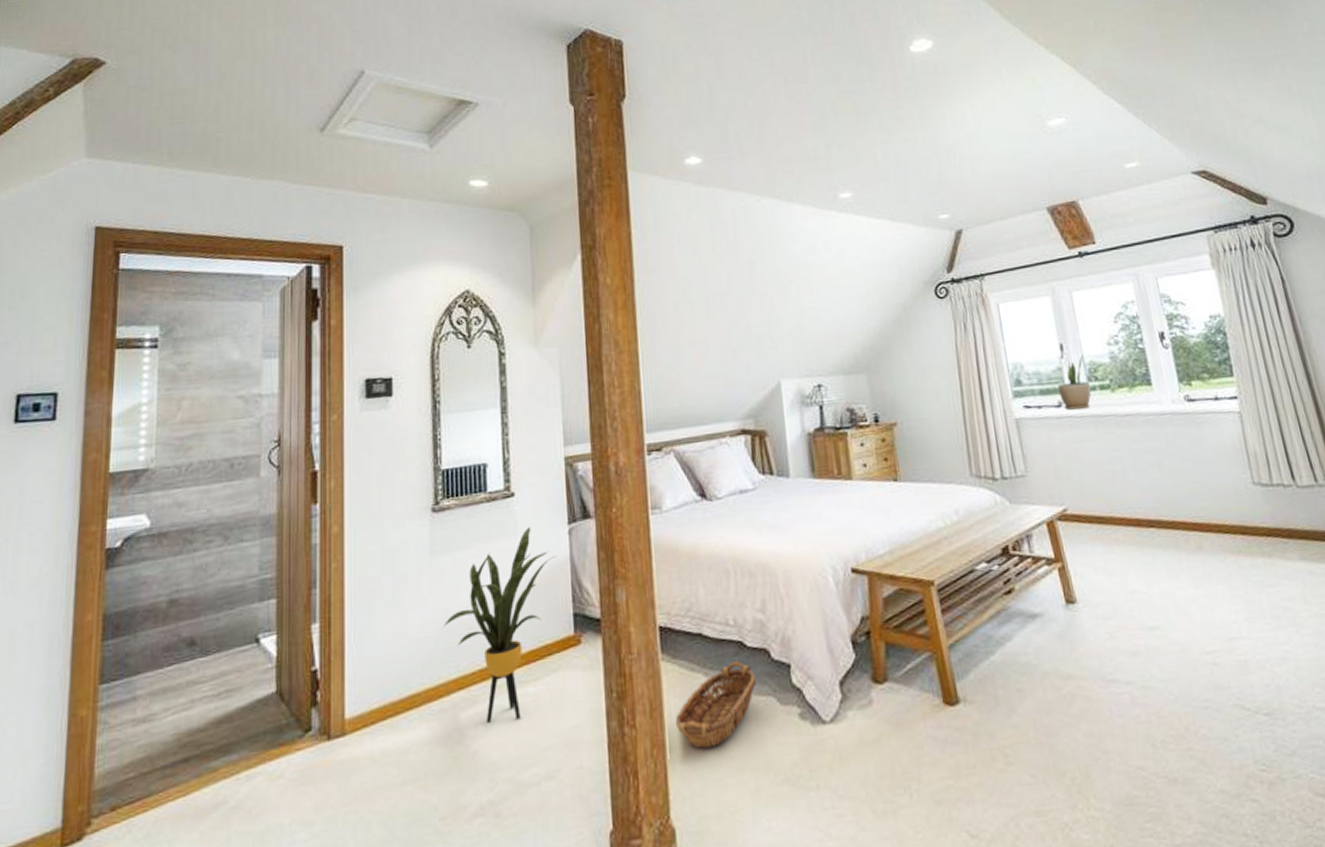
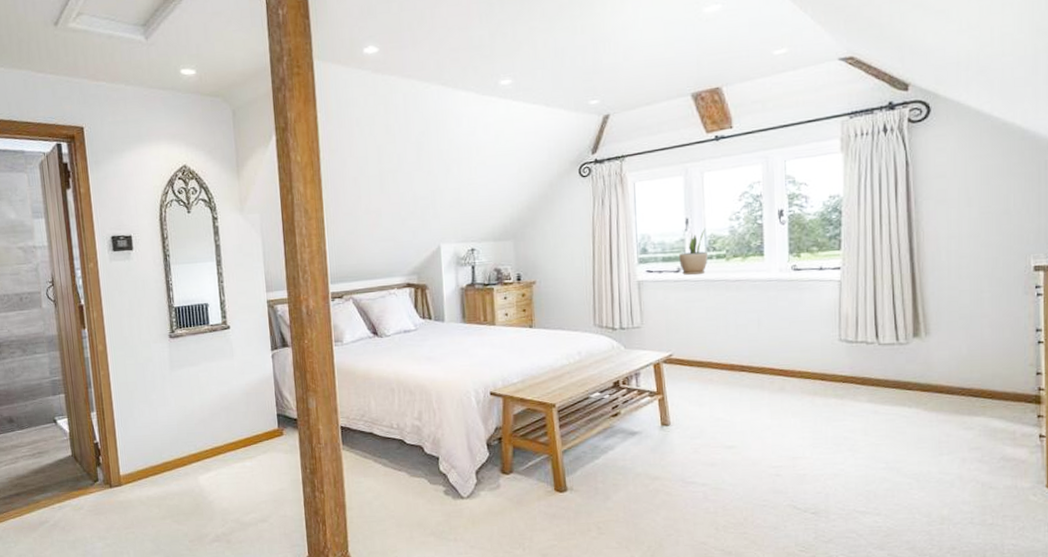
house plant: present [443,527,556,723] -> none [183,352,263,484]
basket: present [675,661,757,749] -> none [352,453,413,509]

